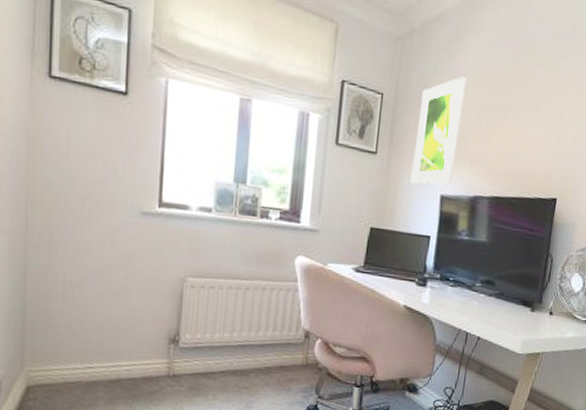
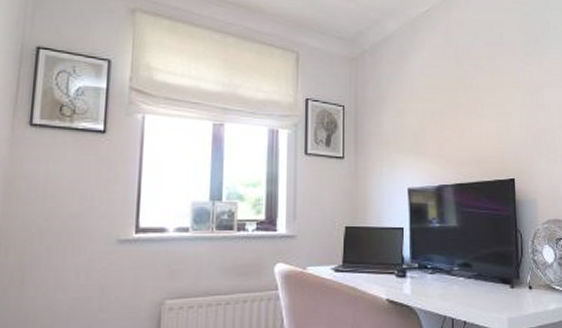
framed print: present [410,77,467,184] -> none [378,84,418,181]

